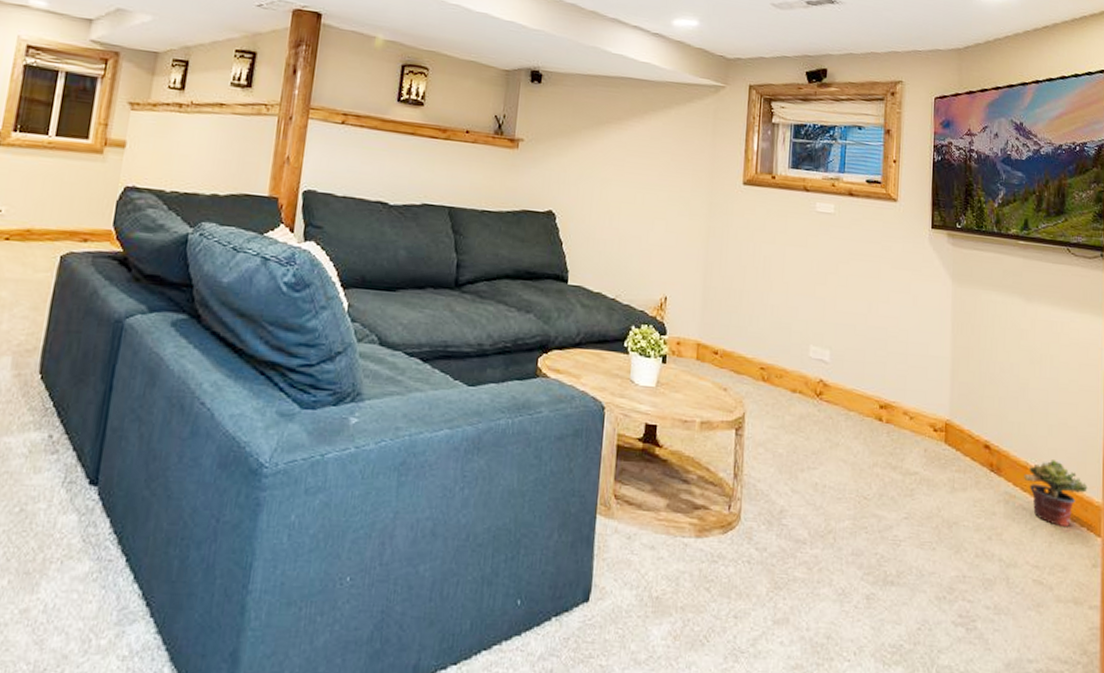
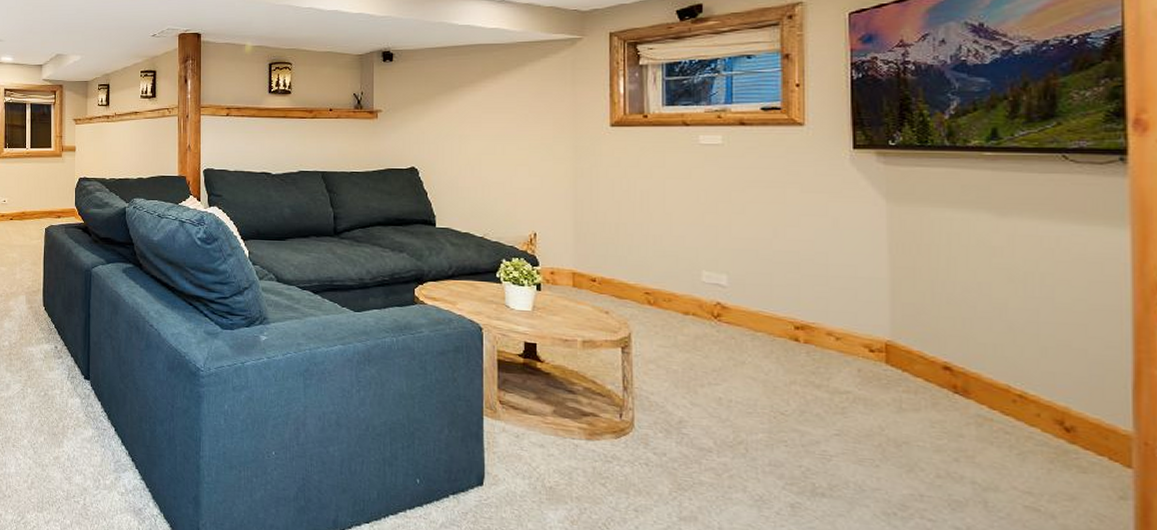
potted plant: present [1024,460,1087,527] -> none [1005,383,1107,454]

